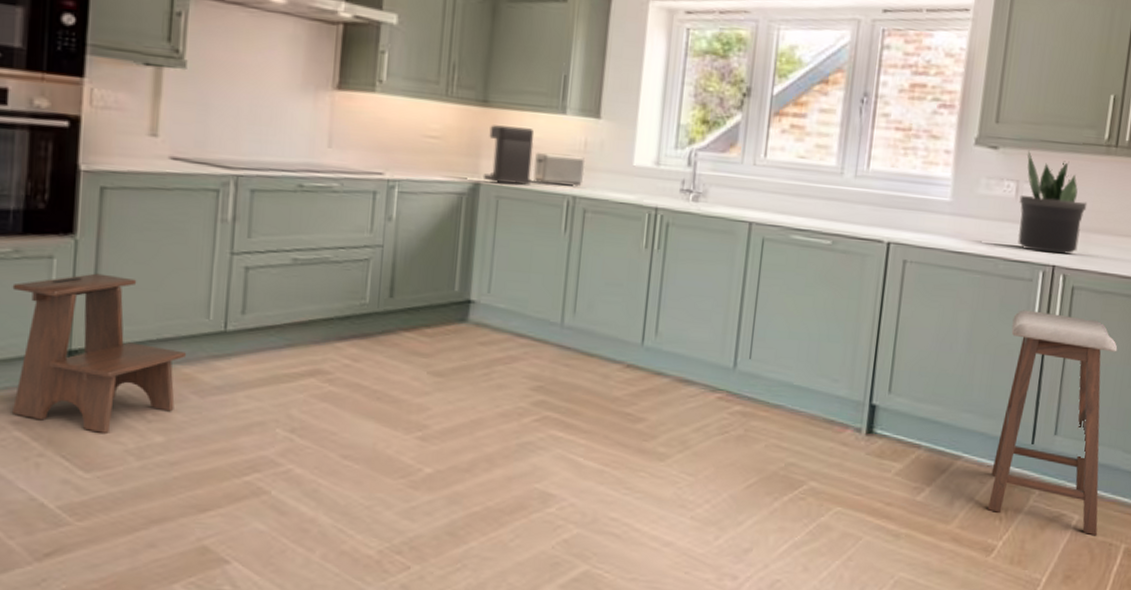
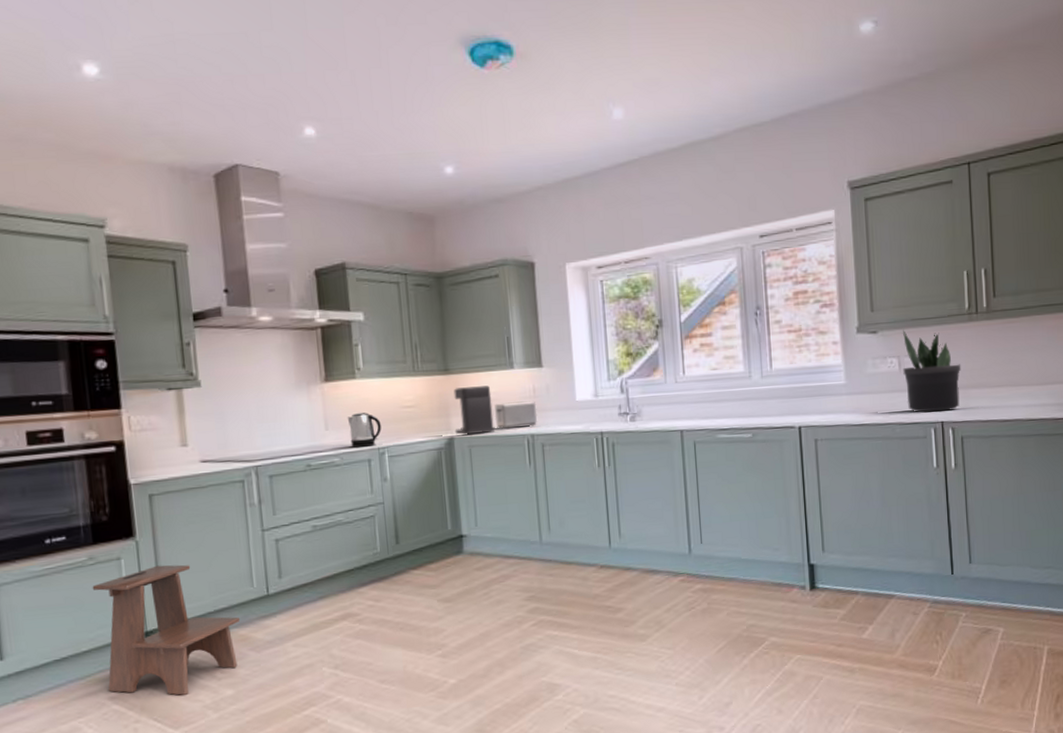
kettle: none [355,132,396,176] -> present [347,412,381,448]
bar stool: present [988,310,1118,536] -> none [916,461,1022,643]

